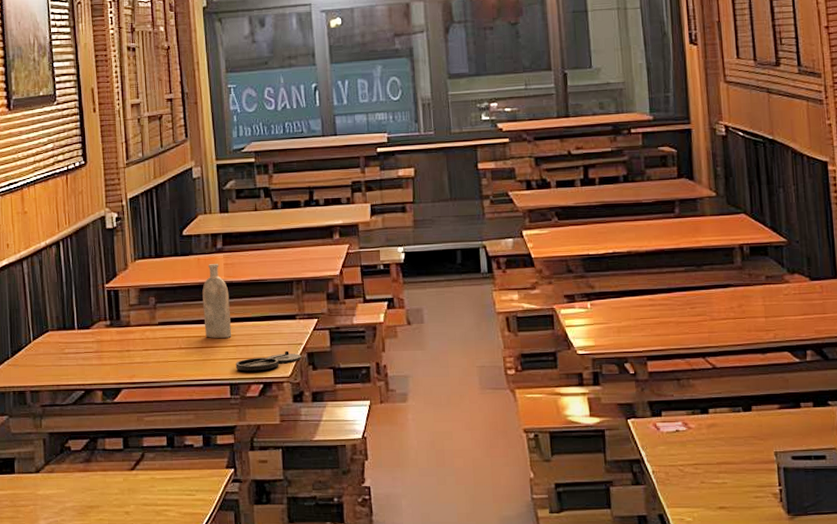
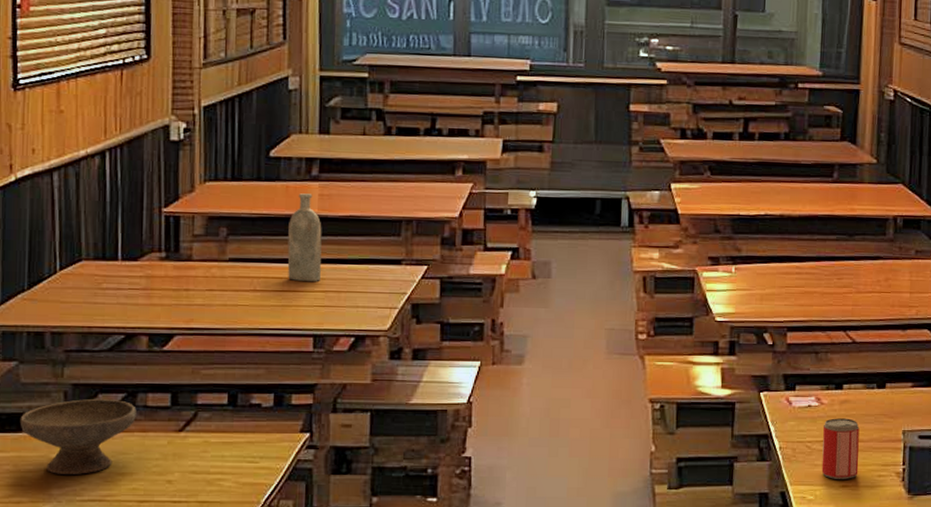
bowl: none [12,444,98,508] -> present [19,398,137,474]
plate: present [236,350,302,371] -> none [323,300,404,322]
beer can: none [694,441,734,501] -> present [821,418,860,479]

